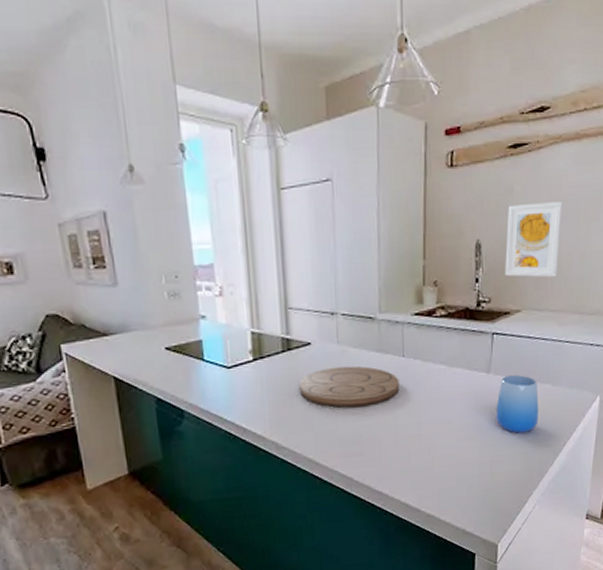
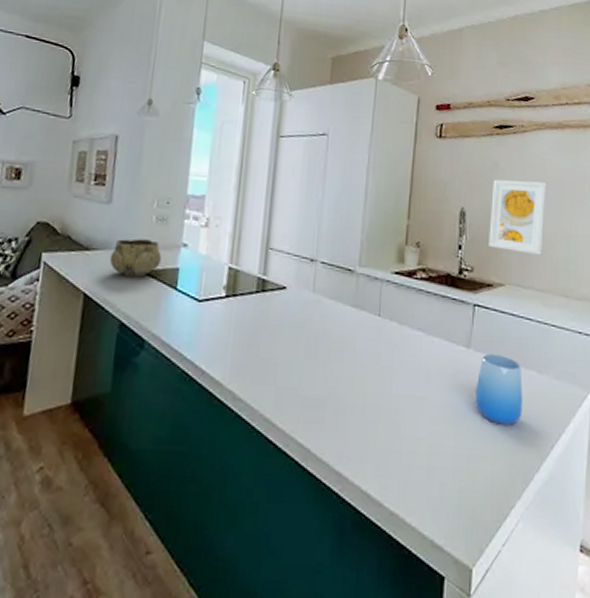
decorative bowl: none [130,316,182,355] -> present [109,238,161,277]
cutting board: present [299,366,400,409] -> none [267,316,373,367]

